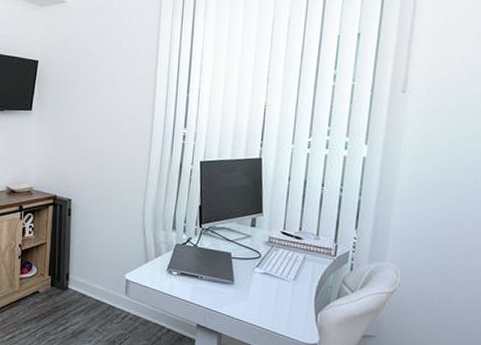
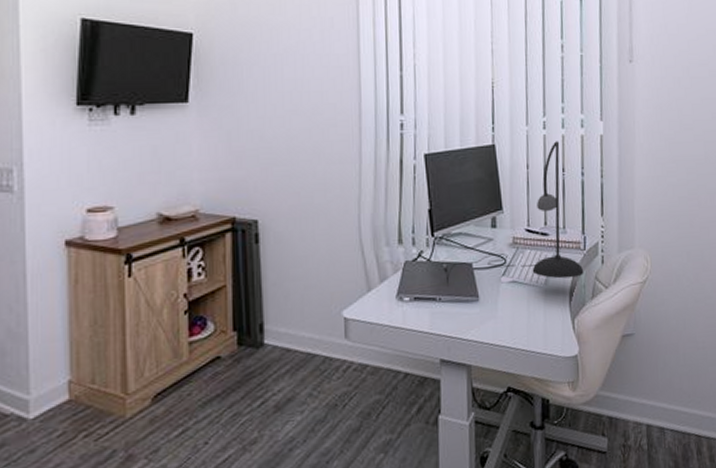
desk lamp: none [207,159,332,279] -> present [443,141,584,284]

